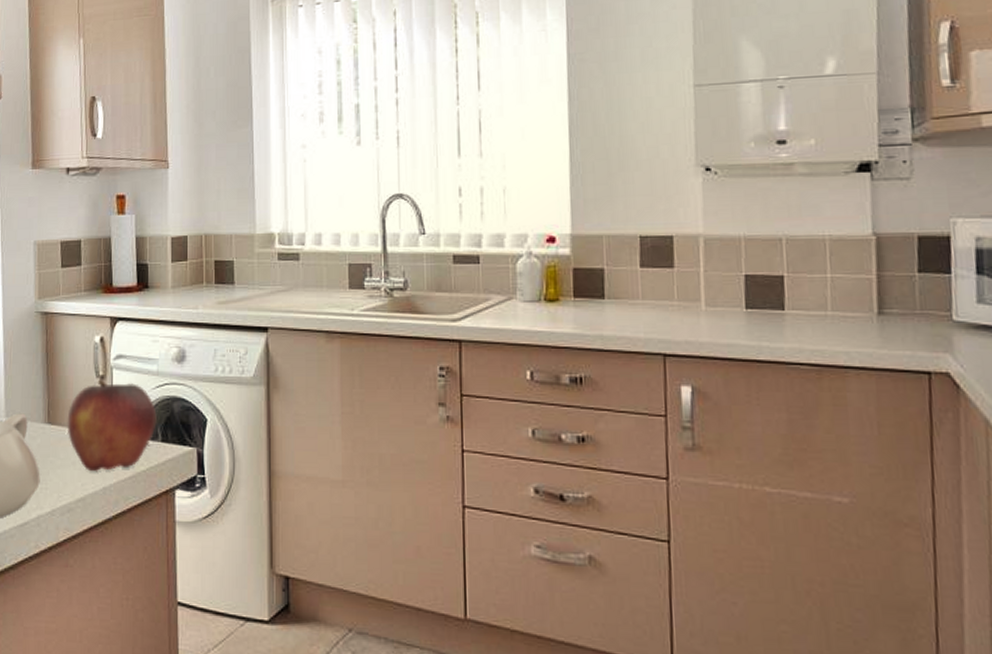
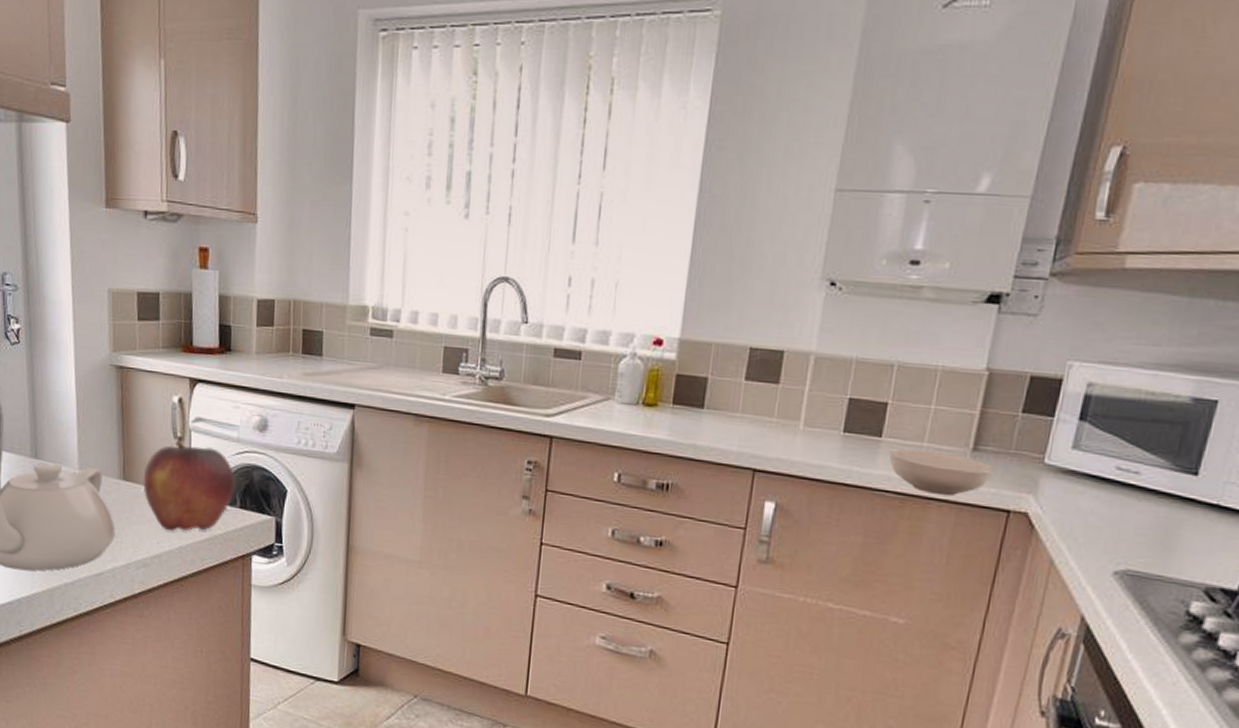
bowl: none [795,319,905,363] -> present [888,448,995,497]

